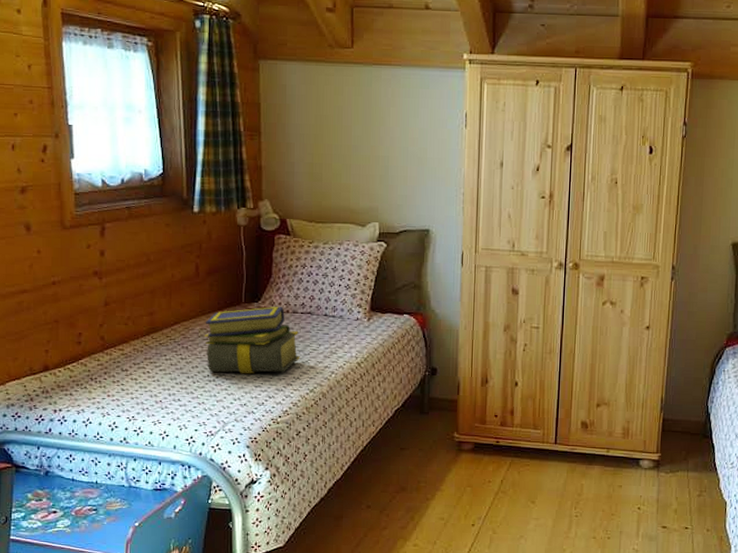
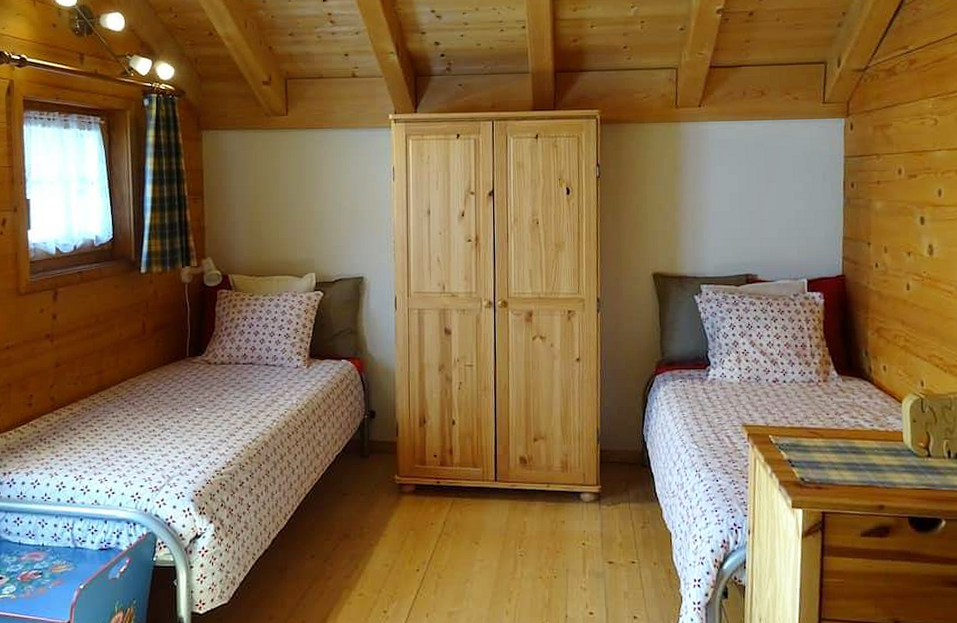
stack of books: present [203,306,300,375] -> none [149,358,243,427]

